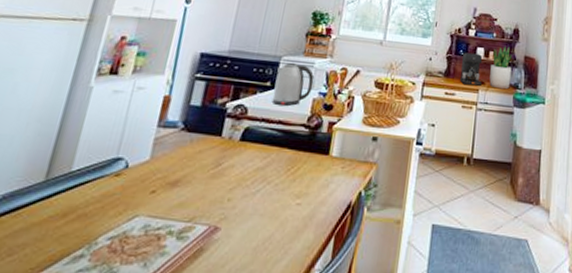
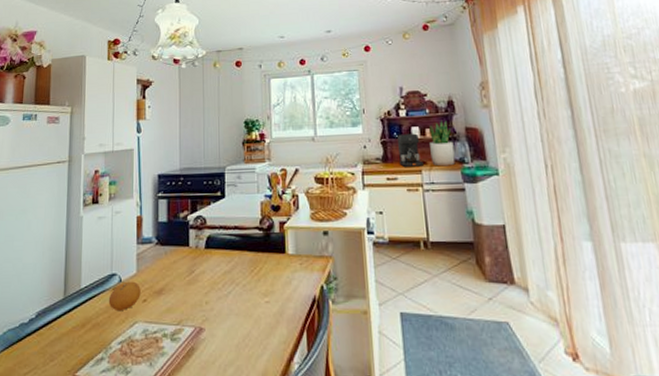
fruit: none [105,168,152,202] -> present [108,281,141,312]
kettle: present [272,62,314,106] -> none [224,170,258,212]

